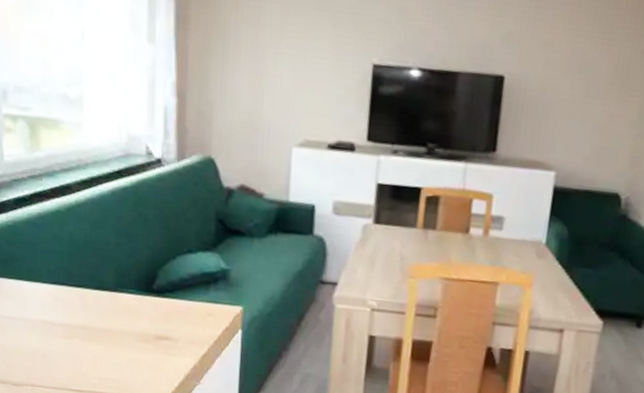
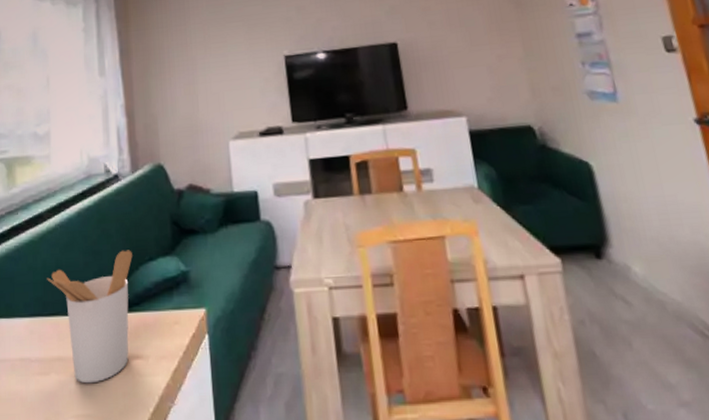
utensil holder: none [74,237,170,354] -> present [47,250,133,384]

